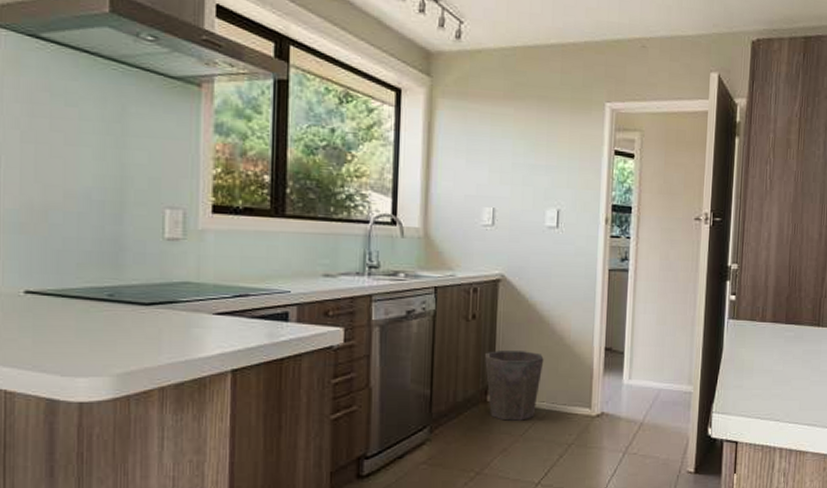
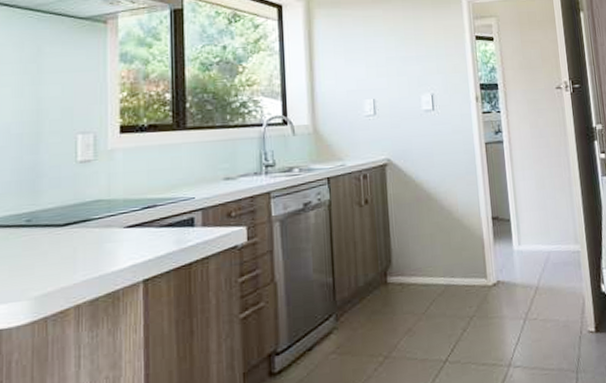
waste bin: present [485,351,544,421] -> none [381,229,437,300]

